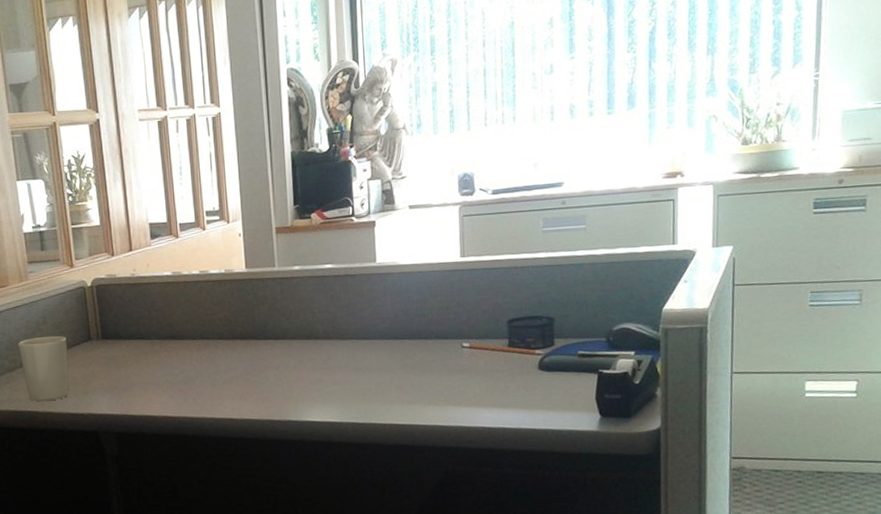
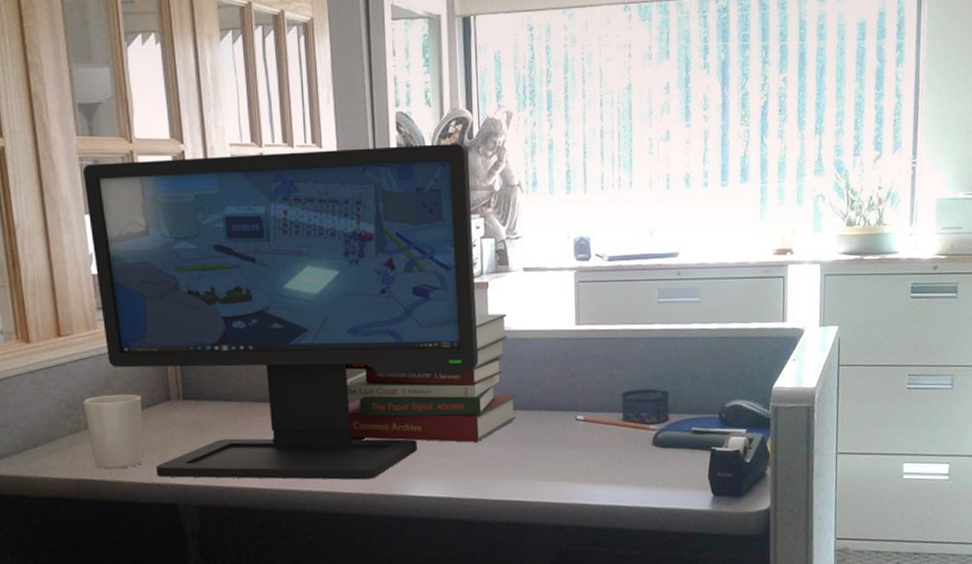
computer monitor: none [14,93,368,408] -> present [82,144,479,480]
books: none [243,249,404,371] -> present [345,313,517,443]

